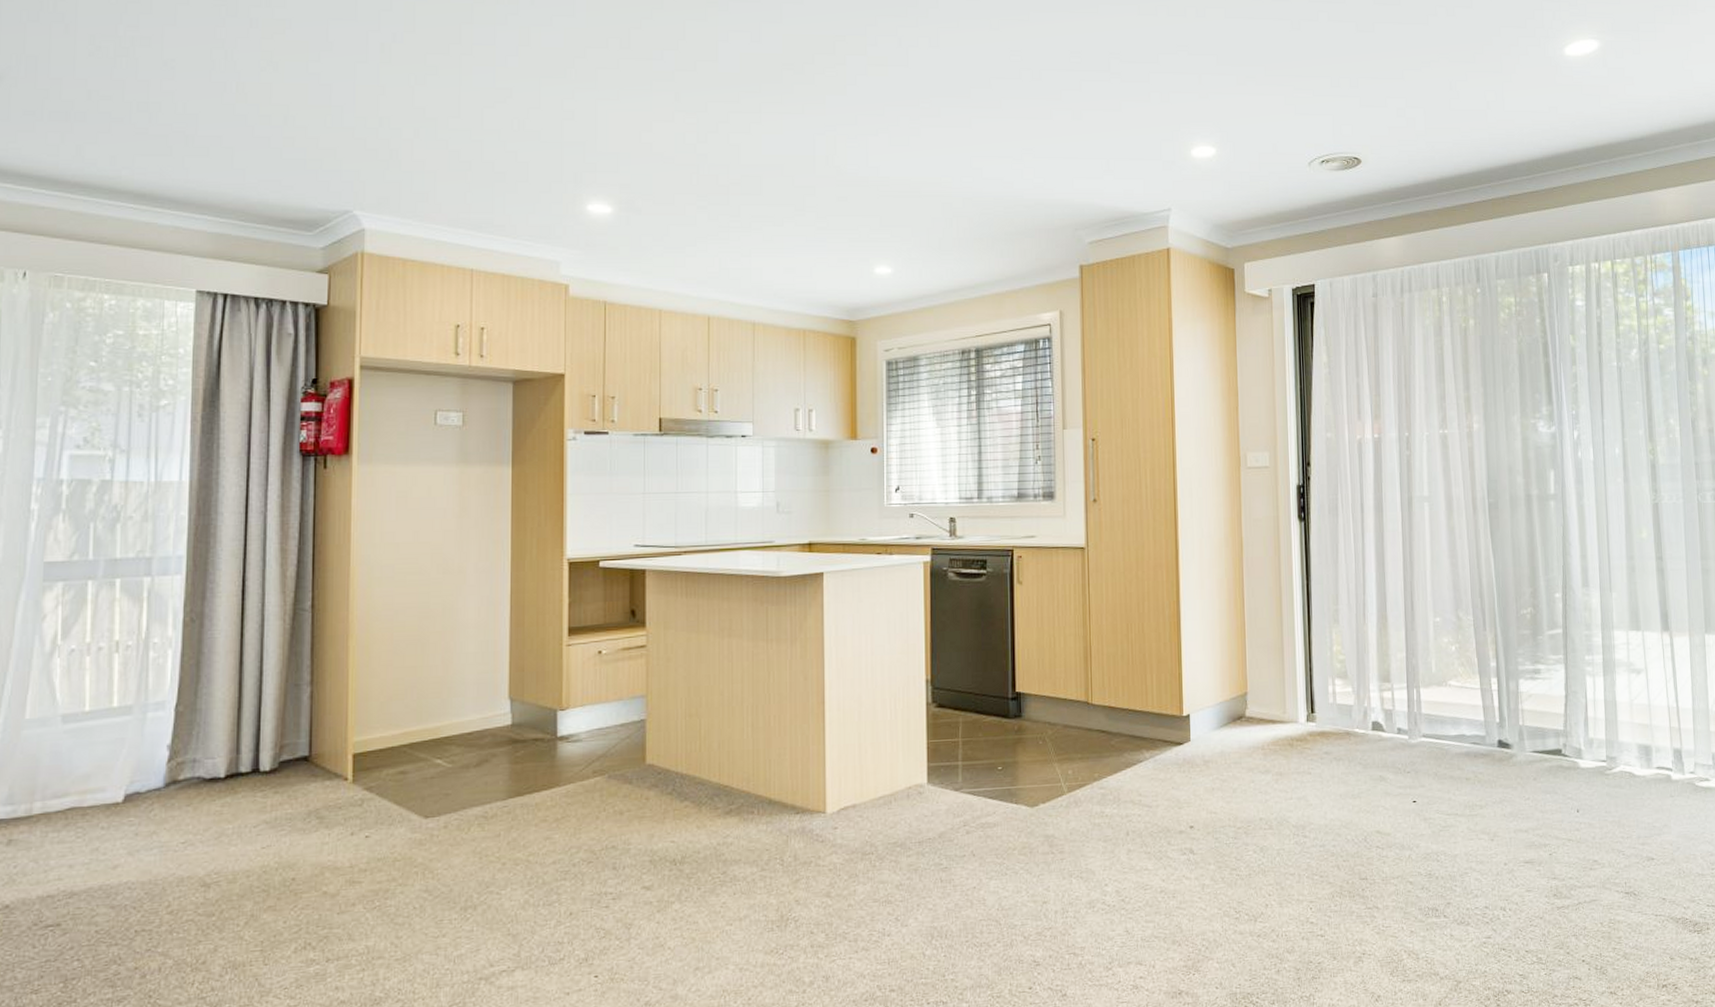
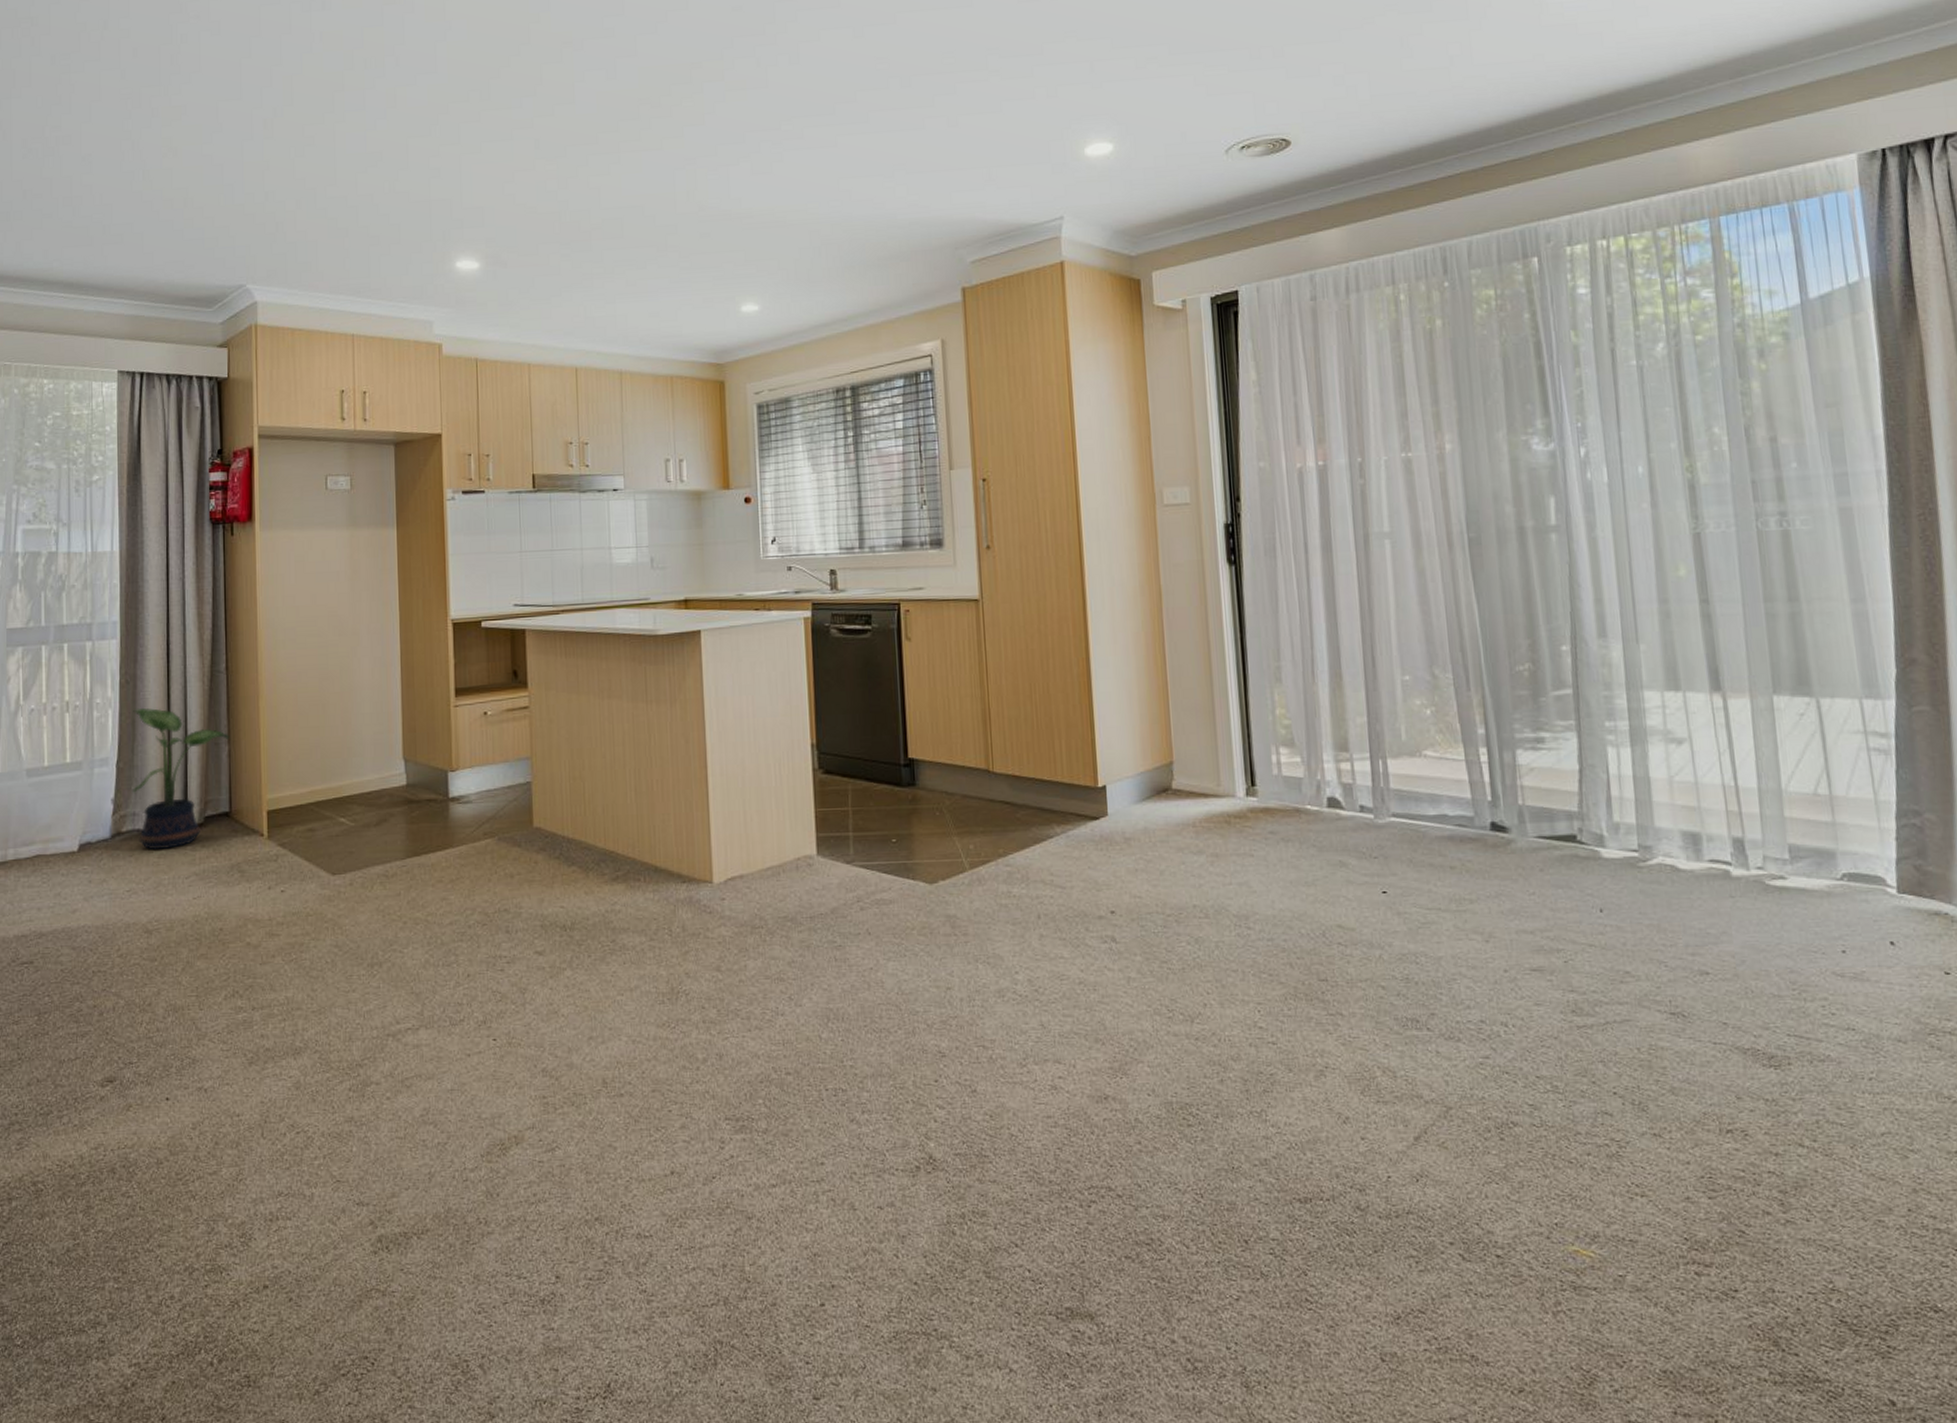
potted plant: none [194,647,313,798] -> present [133,707,230,850]

